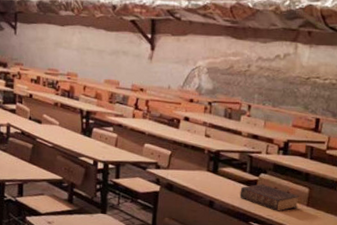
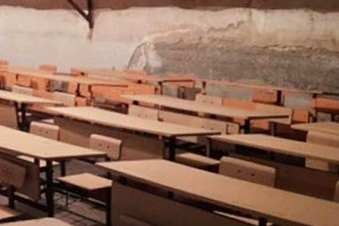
book: present [239,183,299,212] -> none [201,167,266,197]

